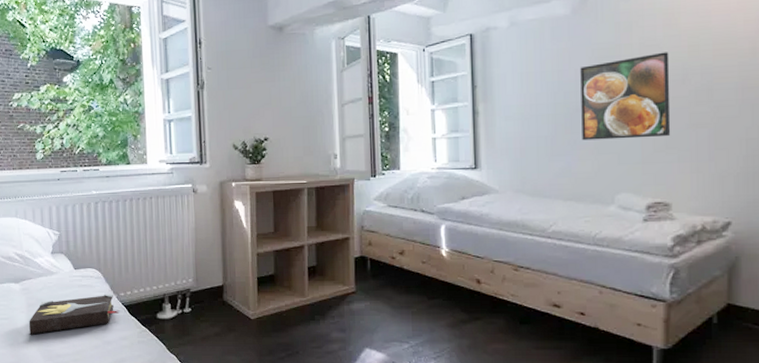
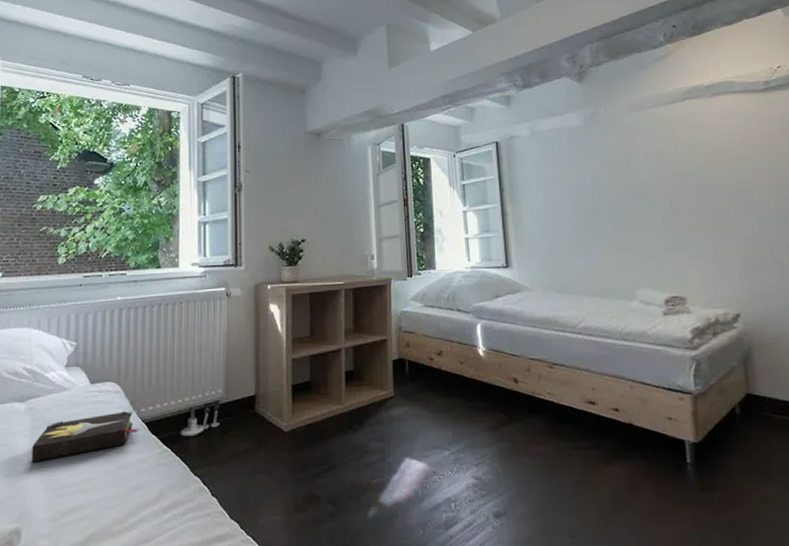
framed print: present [580,52,671,141] -> none [595,159,679,239]

